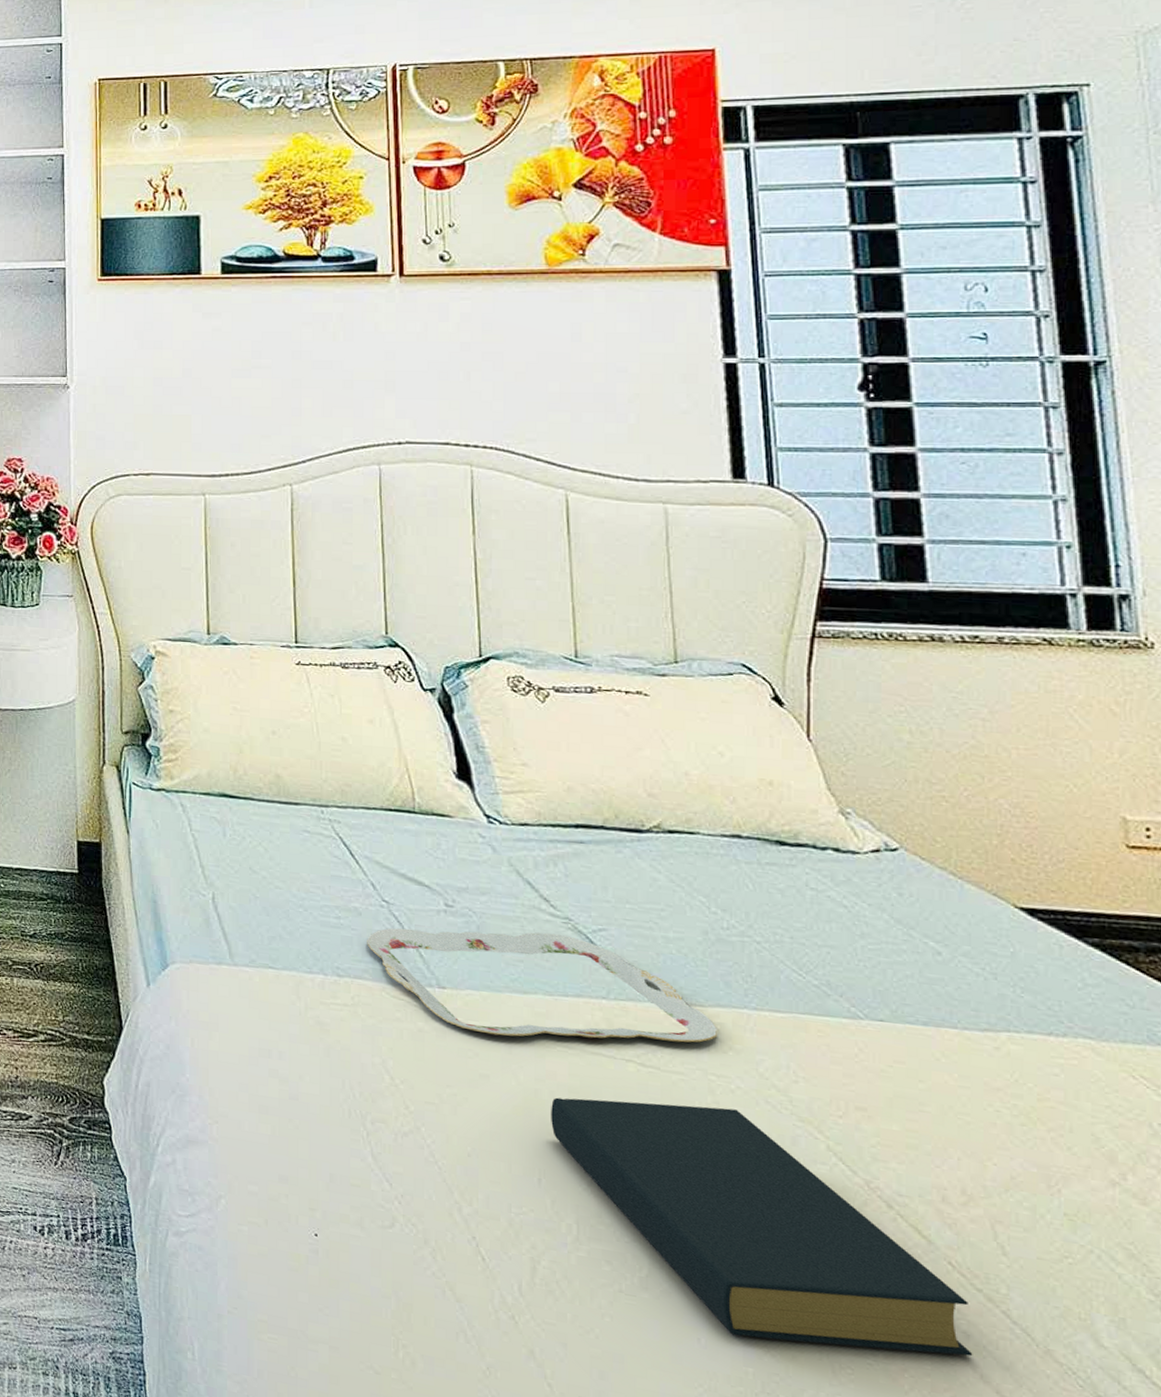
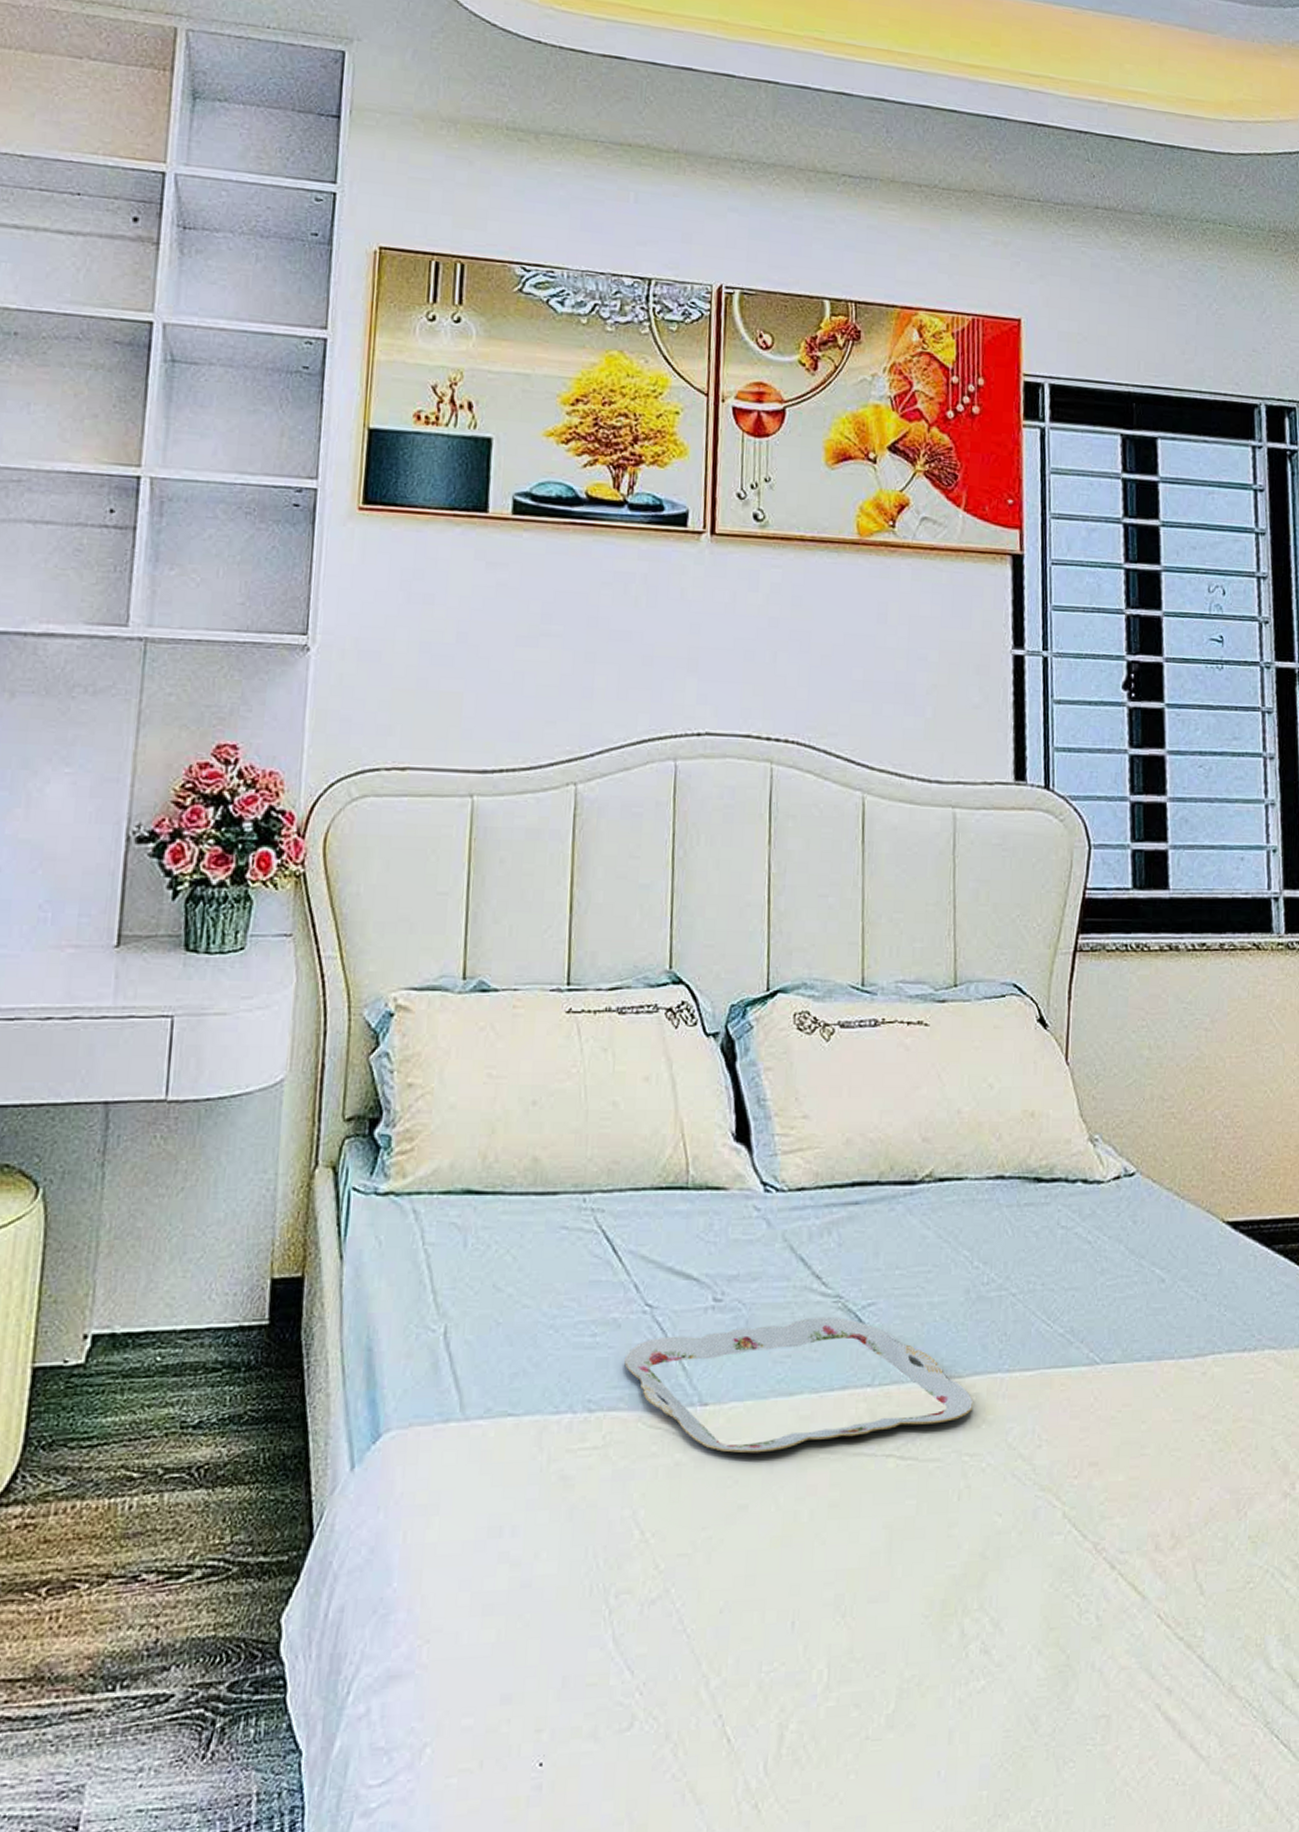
hardback book: present [551,1097,973,1357] -> none [808,1491,1174,1757]

